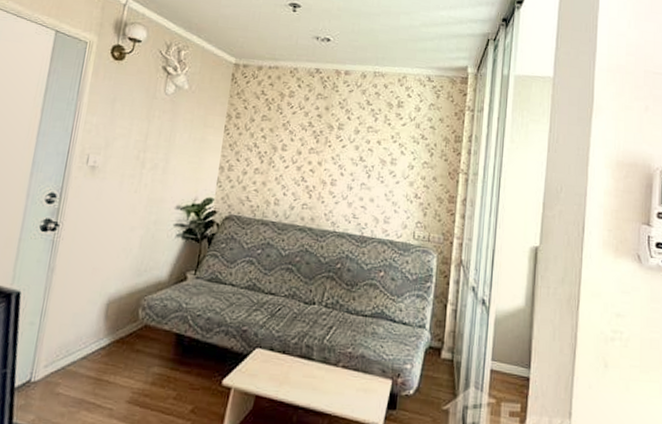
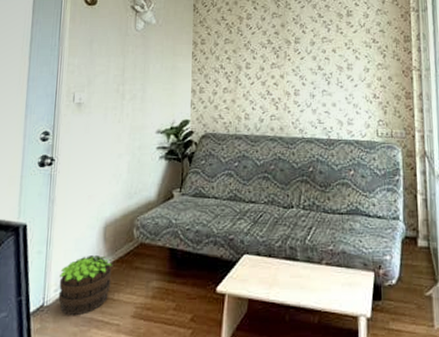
potted plant: none [47,332,112,396] -> present [58,255,112,316]

